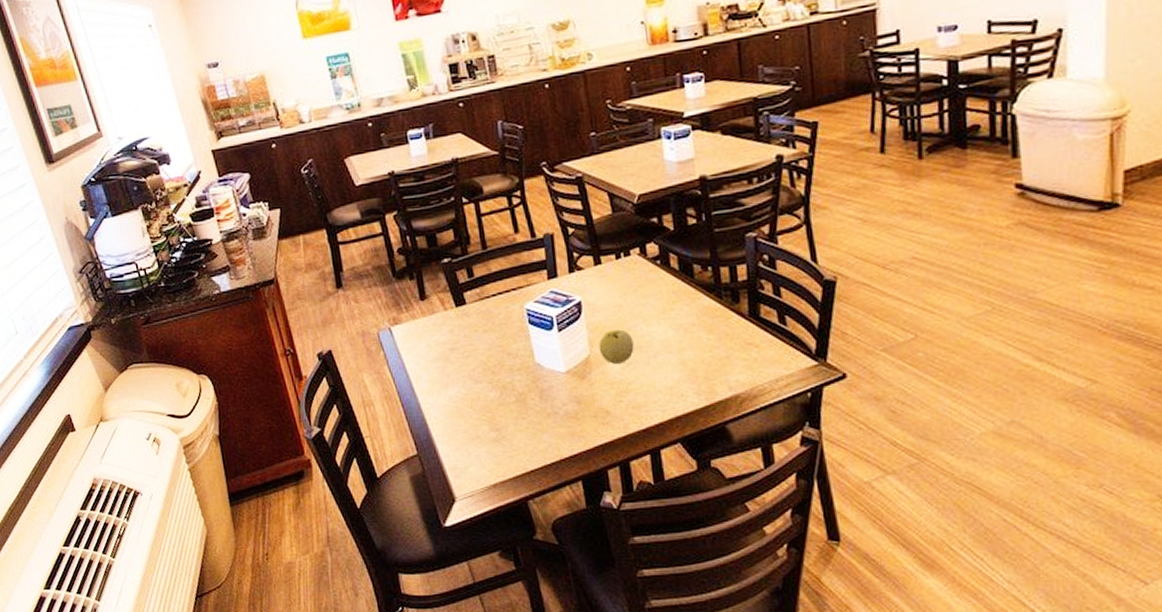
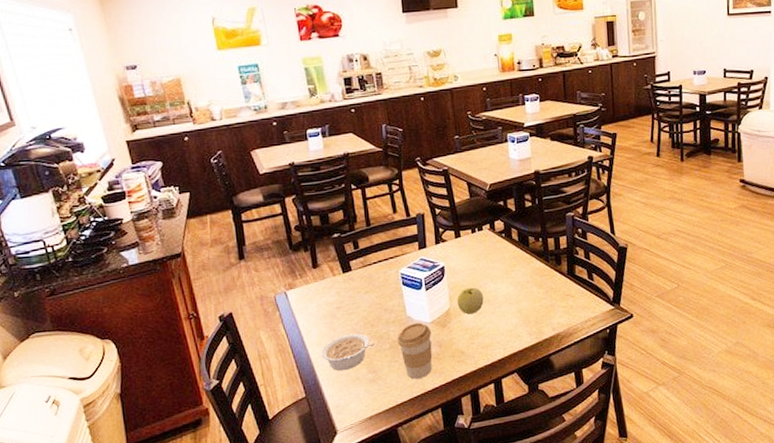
legume: none [433,381,497,426] -> present [321,333,375,371]
coffee cup: none [524,371,569,442] -> present [398,322,433,379]

